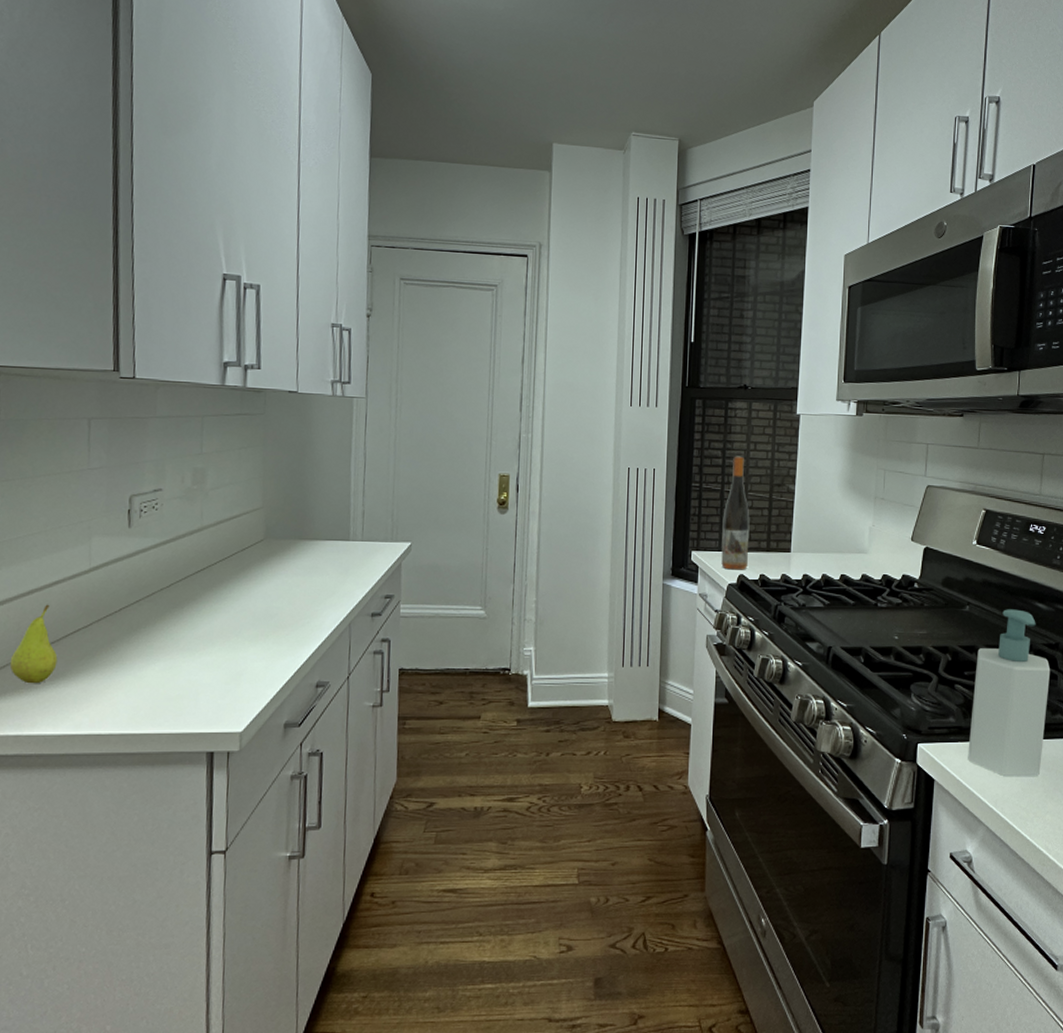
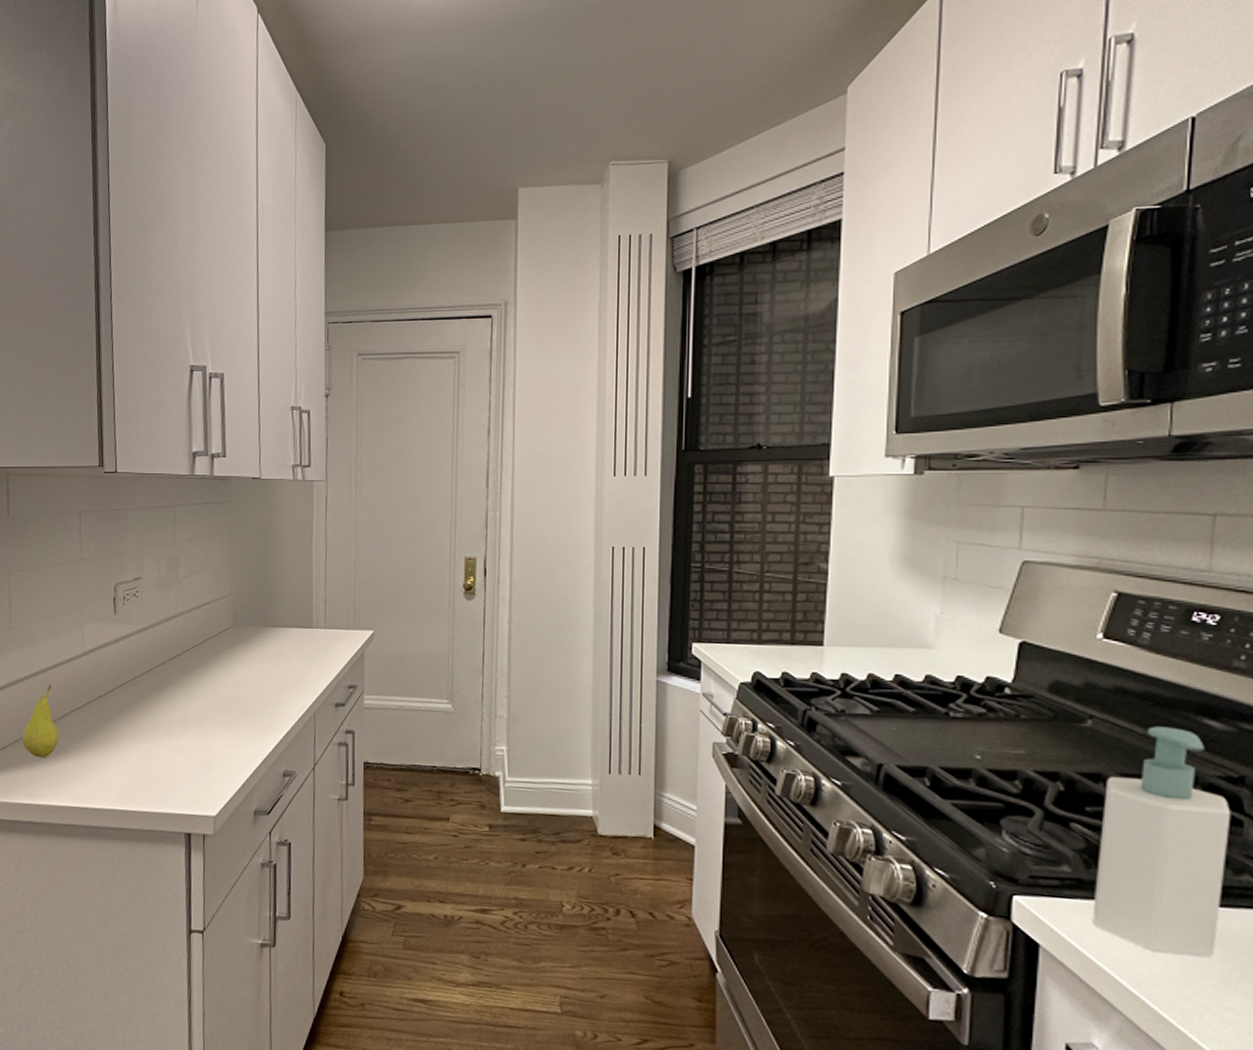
wine bottle: present [721,456,750,570] -> none [731,529,768,667]

